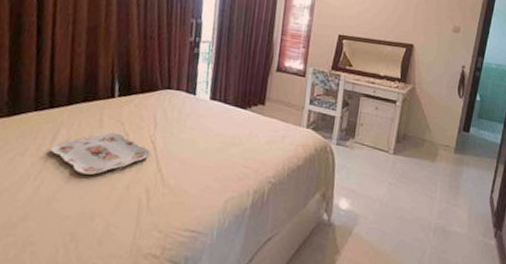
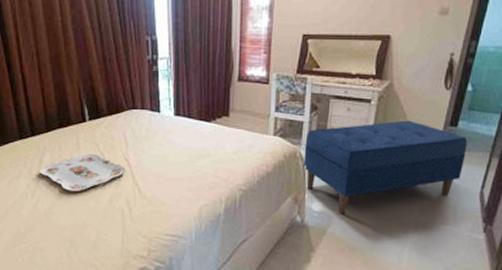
bench: none [333,122,478,214] -> present [303,120,468,214]

